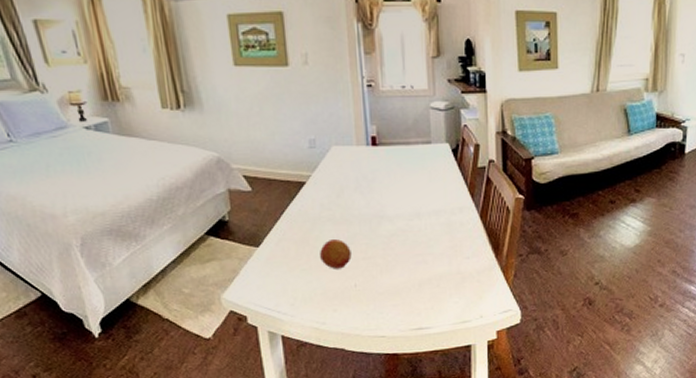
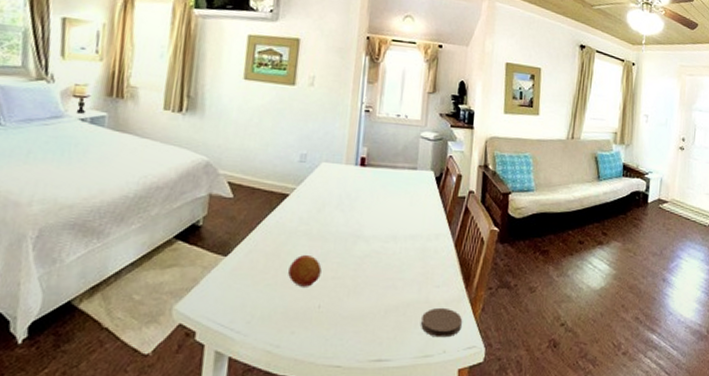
coaster: none [456,277,495,305] -> present [421,307,462,338]

